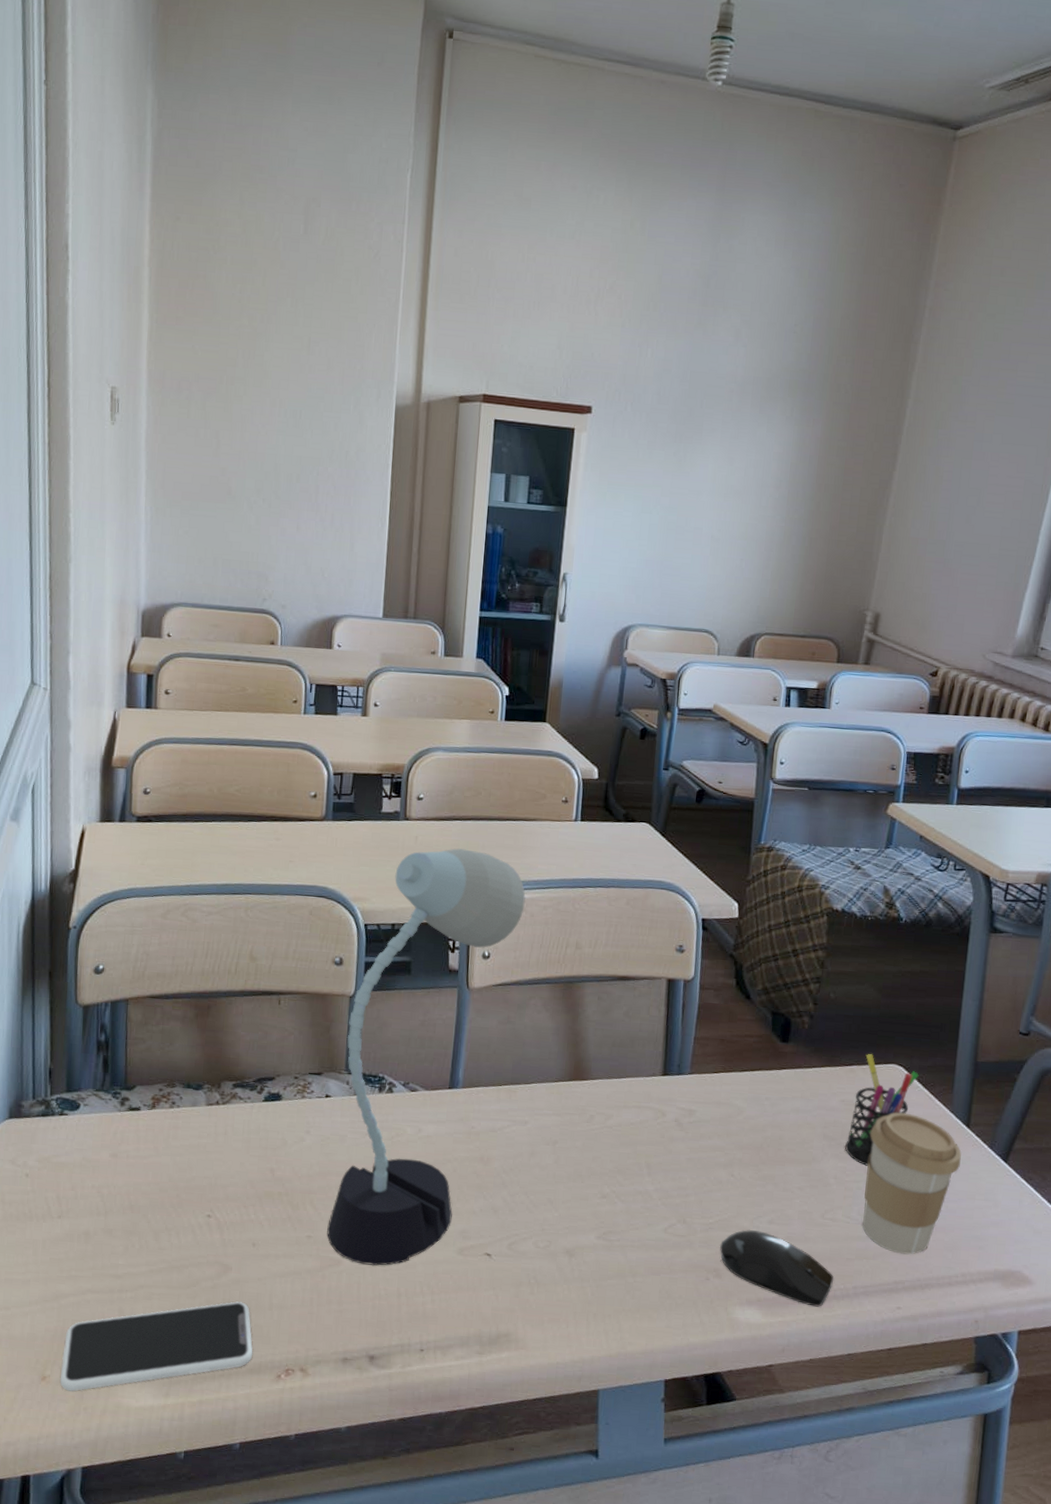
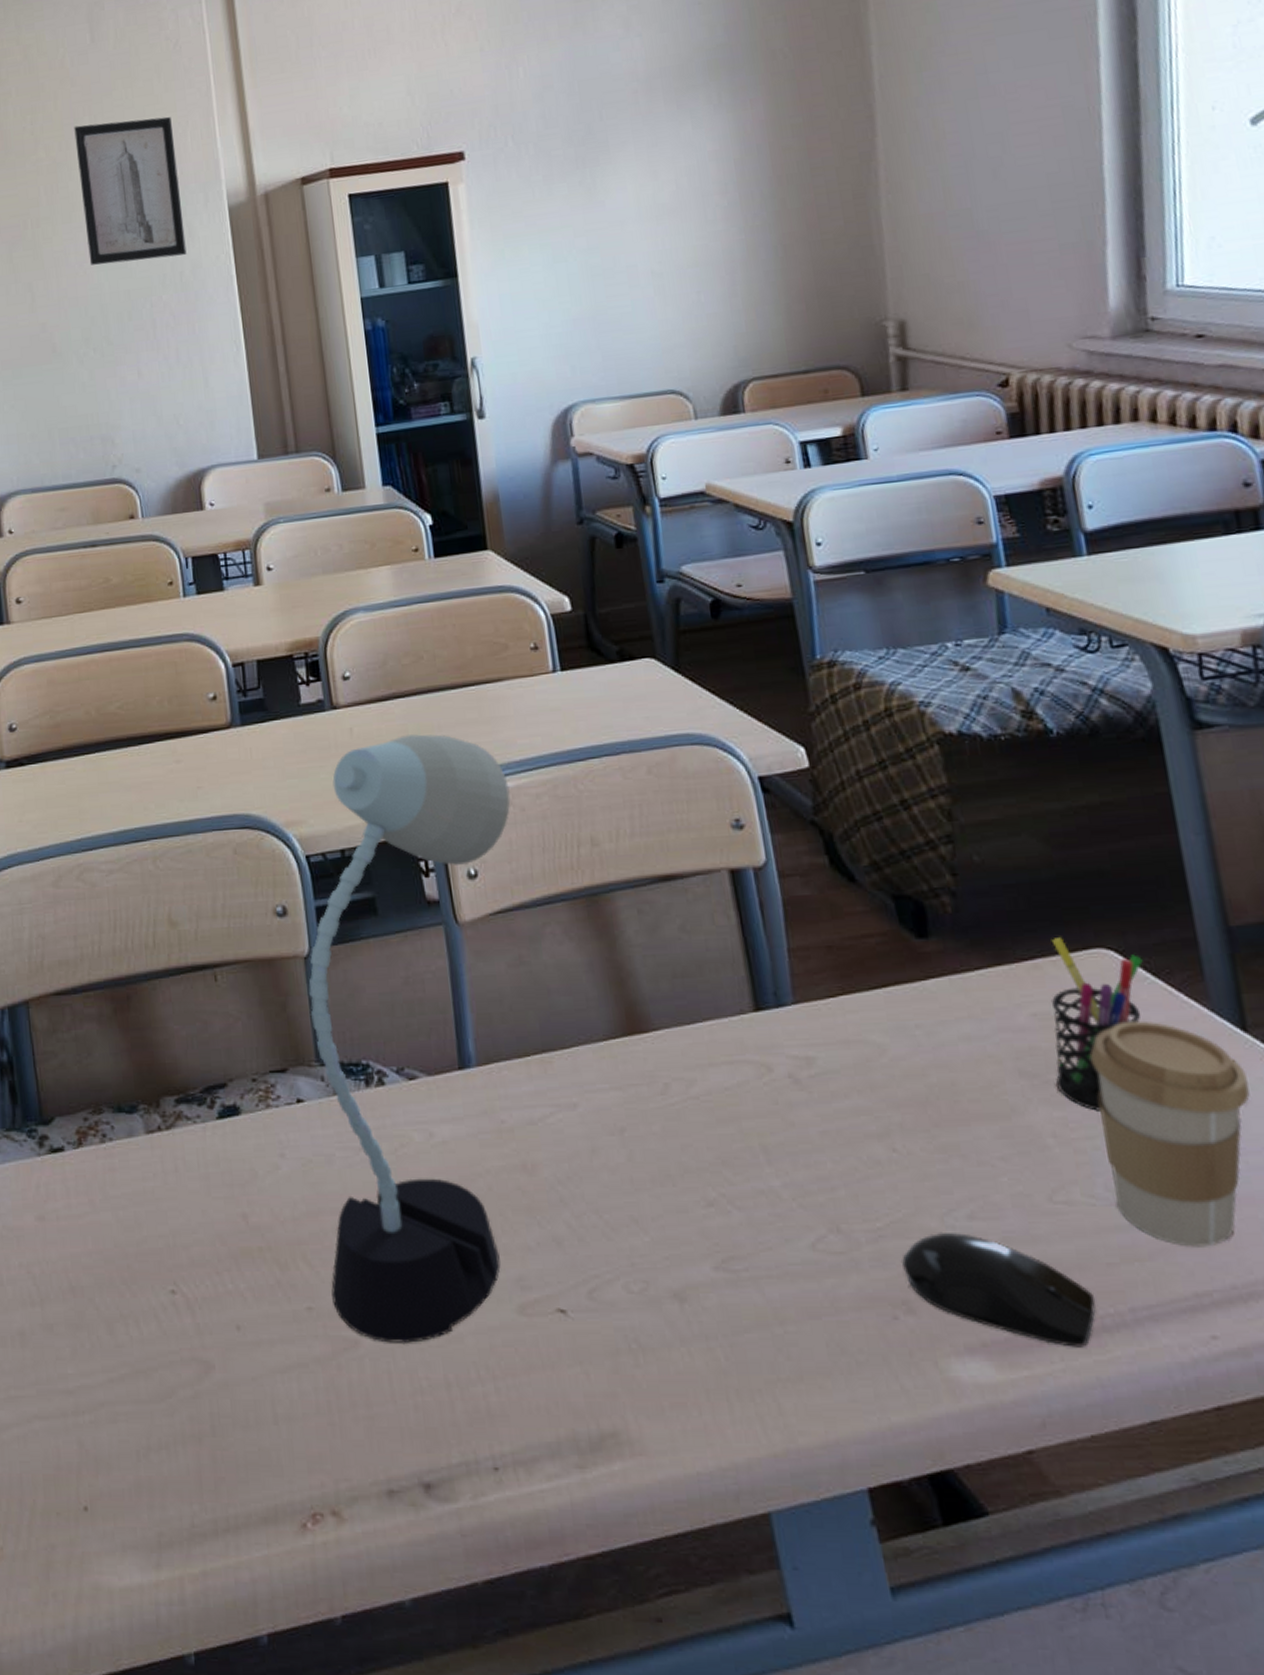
smartphone: present [60,1301,253,1392] -> none [14,1415,264,1570]
wall art: none [271,304,361,438] -> present [74,116,187,265]

